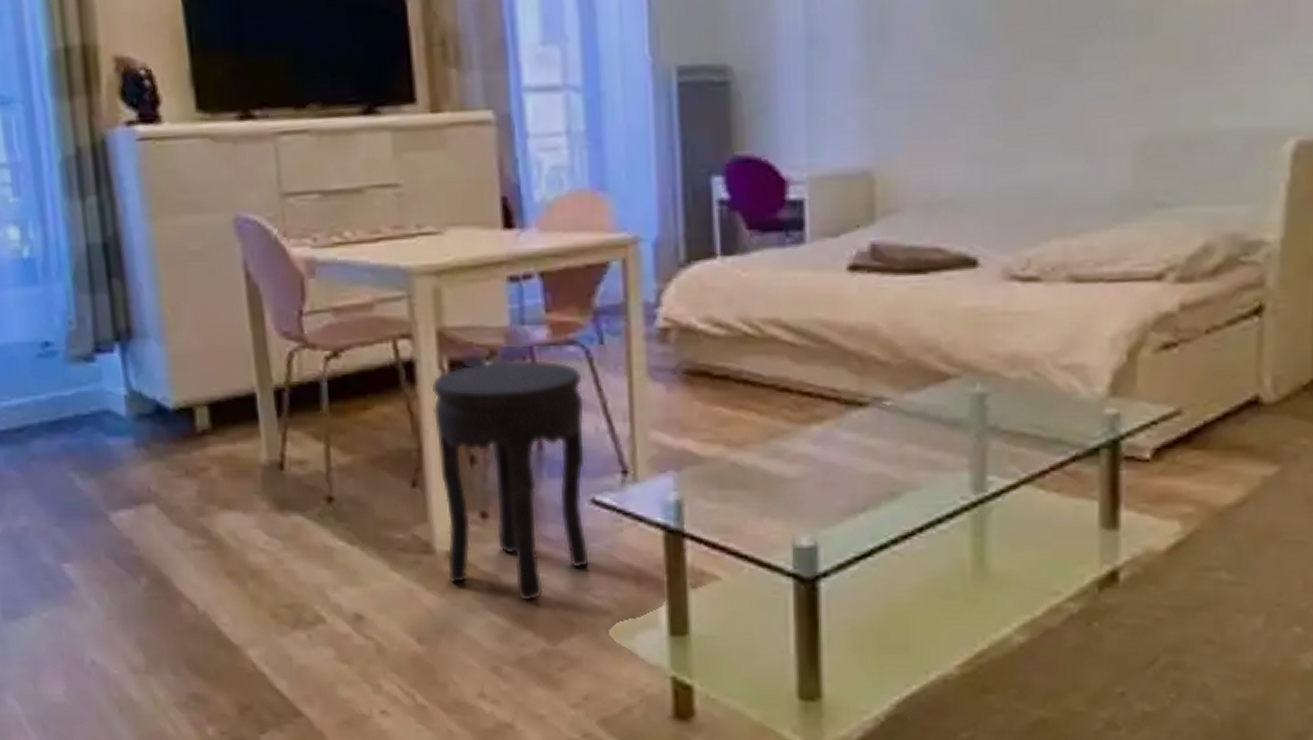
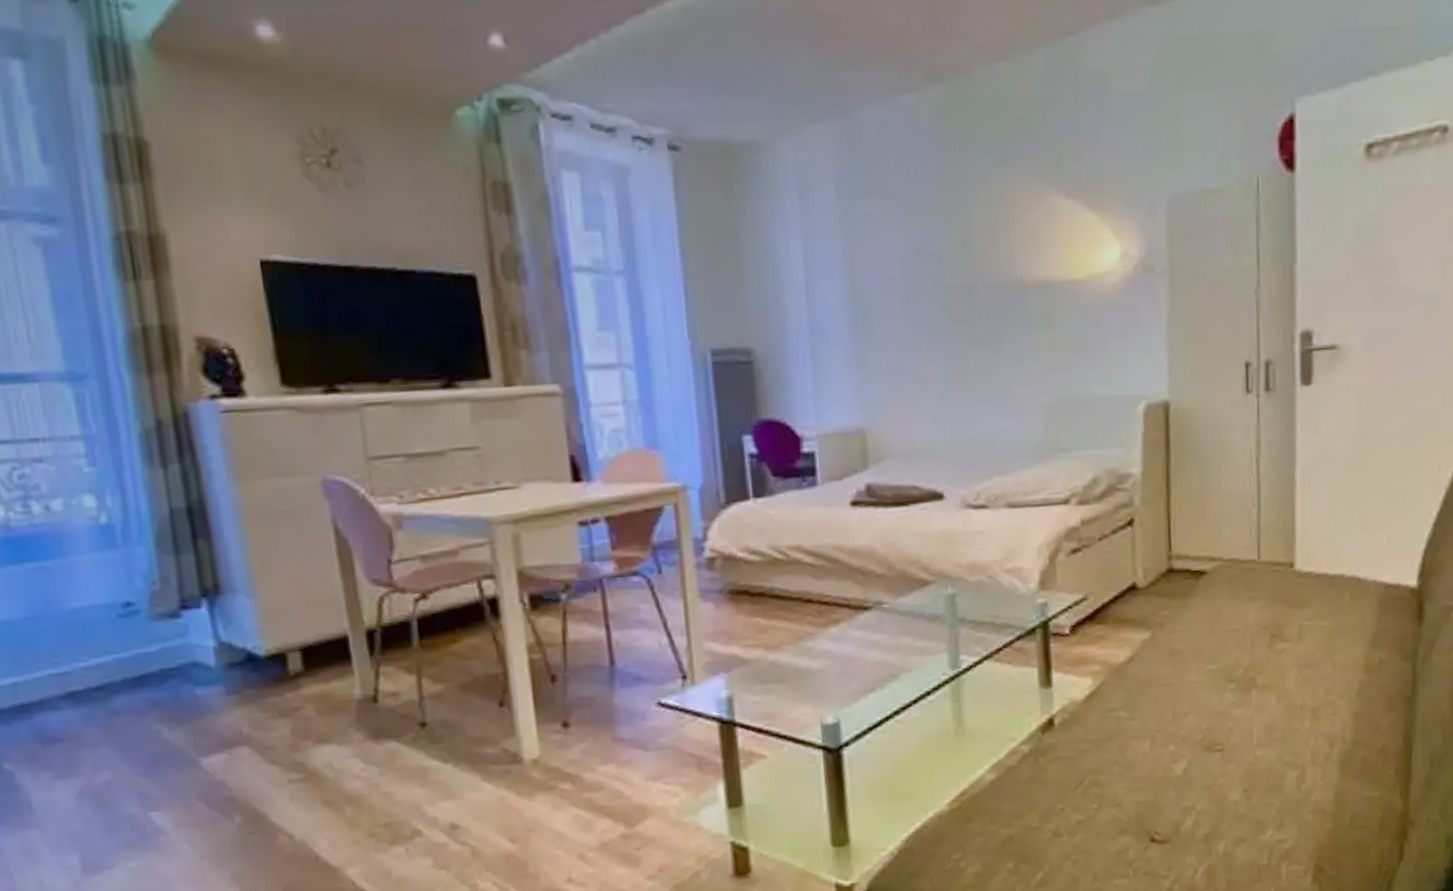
side table: present [431,360,589,601] -> none [513,589,658,795]

